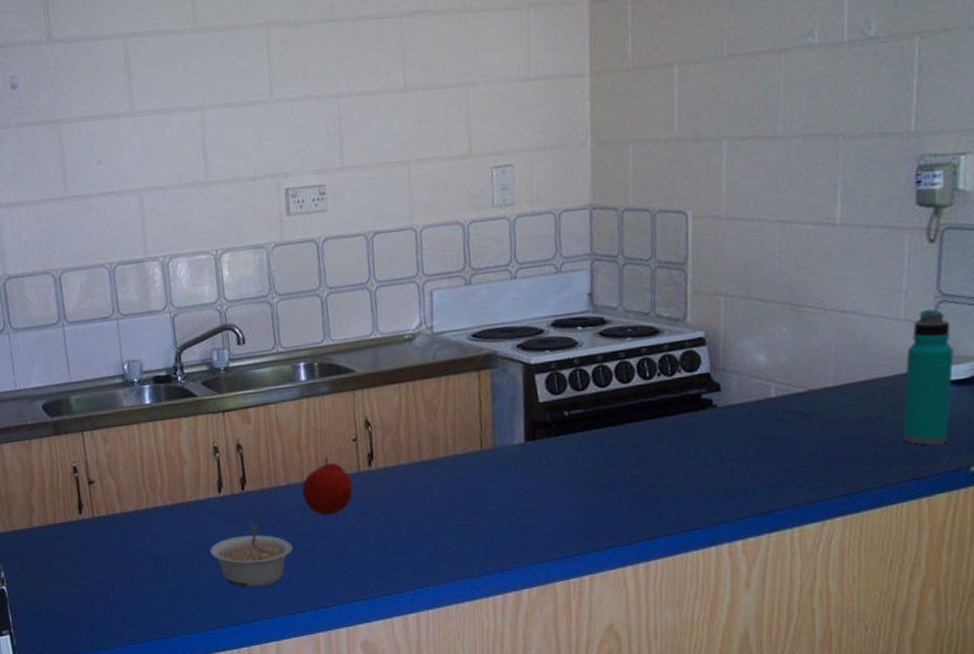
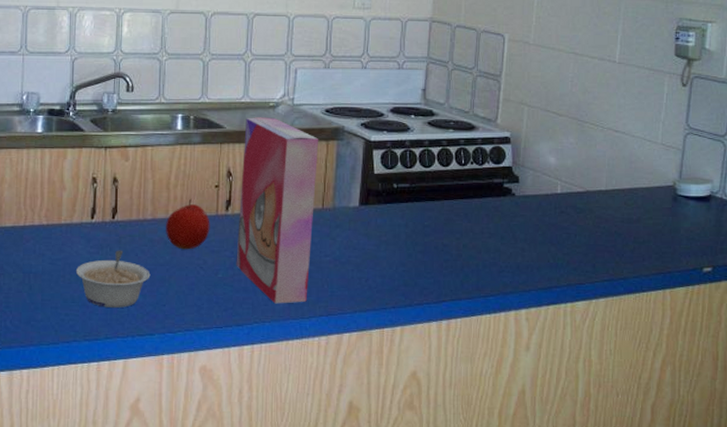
cereal box: none [378,352,475,565] -> present [236,117,319,304]
water bottle: present [902,309,954,445] -> none [655,138,696,247]

